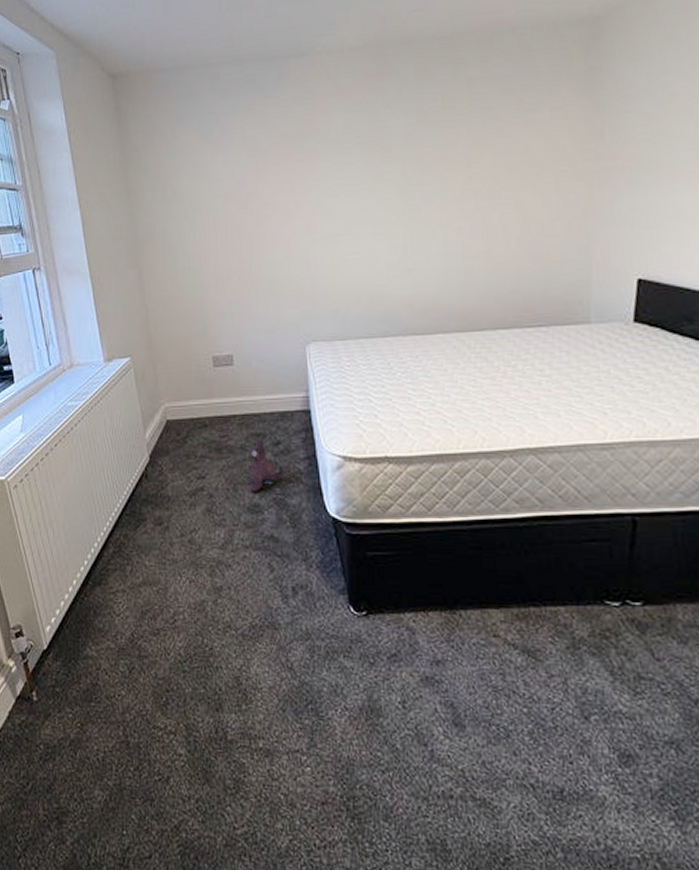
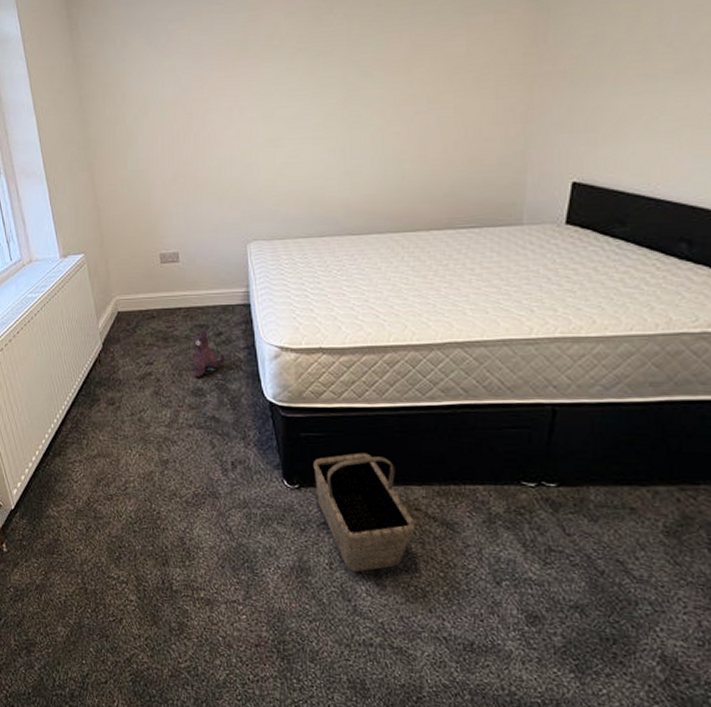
basket: none [381,573,495,711] -> present [313,452,416,572]

